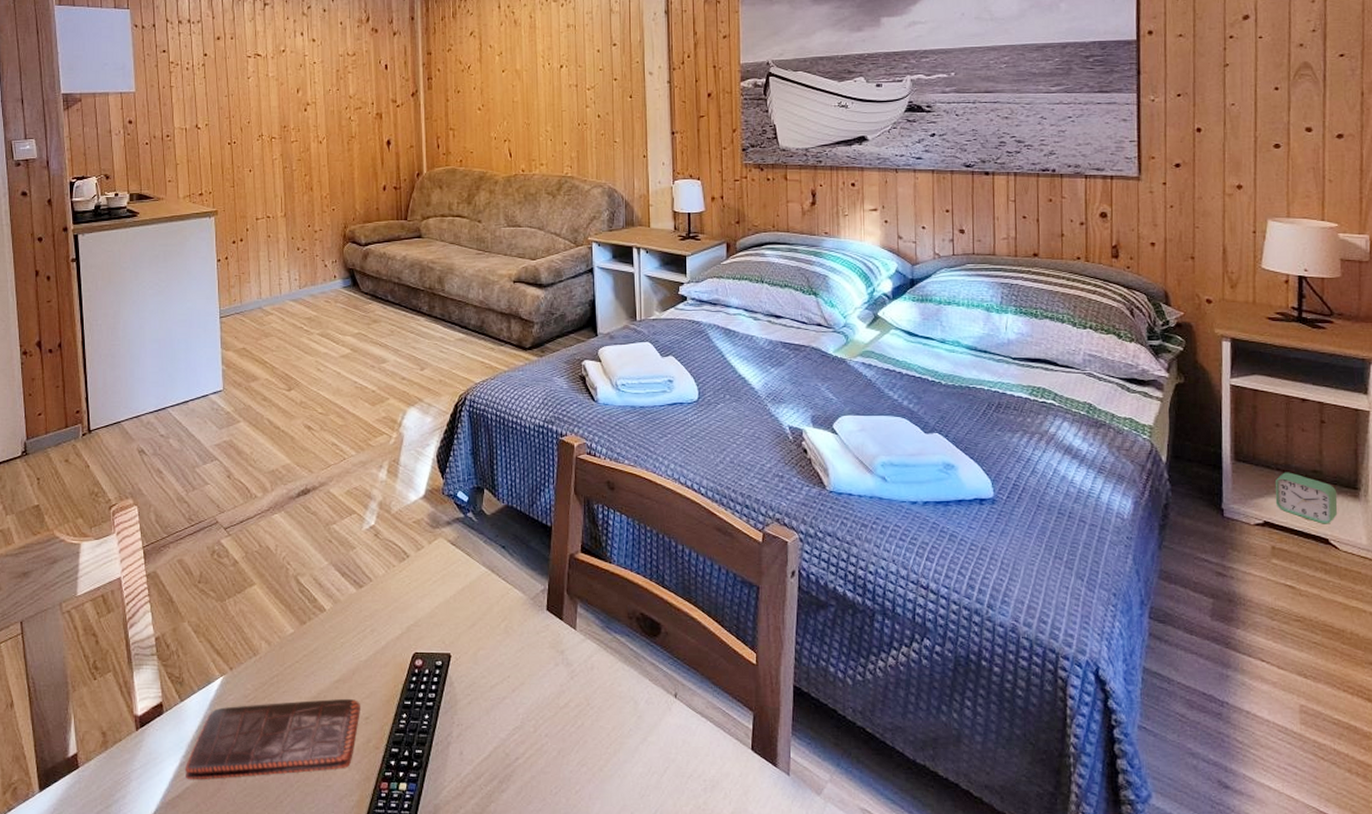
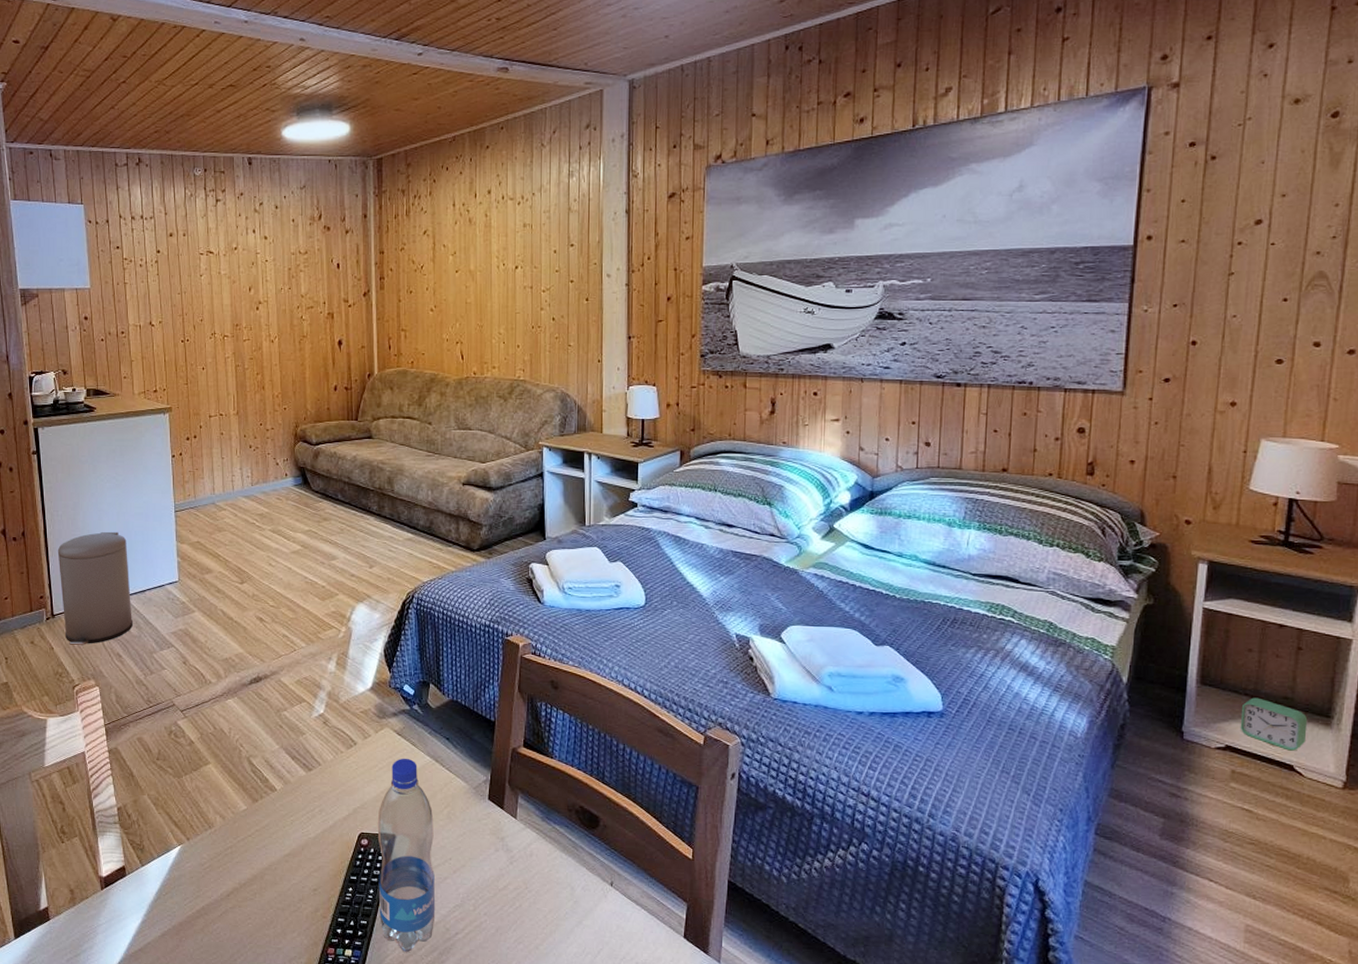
pedal bin: none [96,340,174,462] -> present [57,531,133,645]
wallet: present [184,698,360,780] -> none [146,871,309,937]
bottle: none [432,569,494,783] -> present [377,758,436,953]

